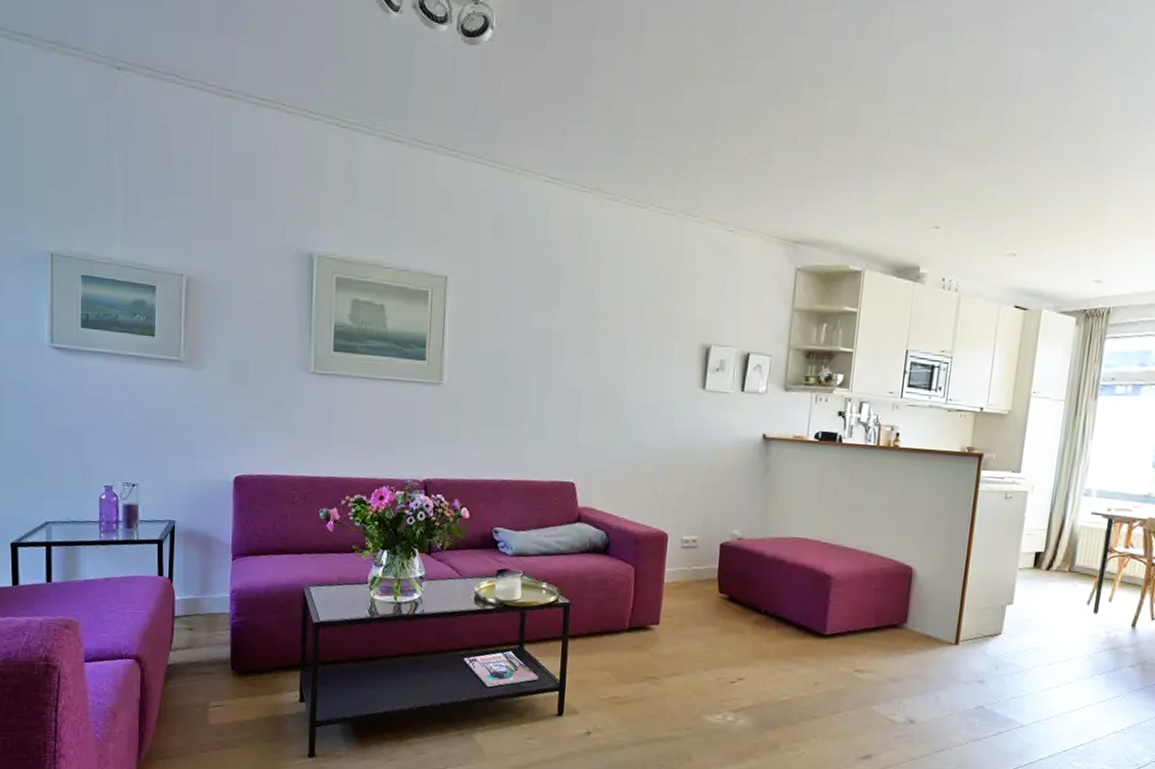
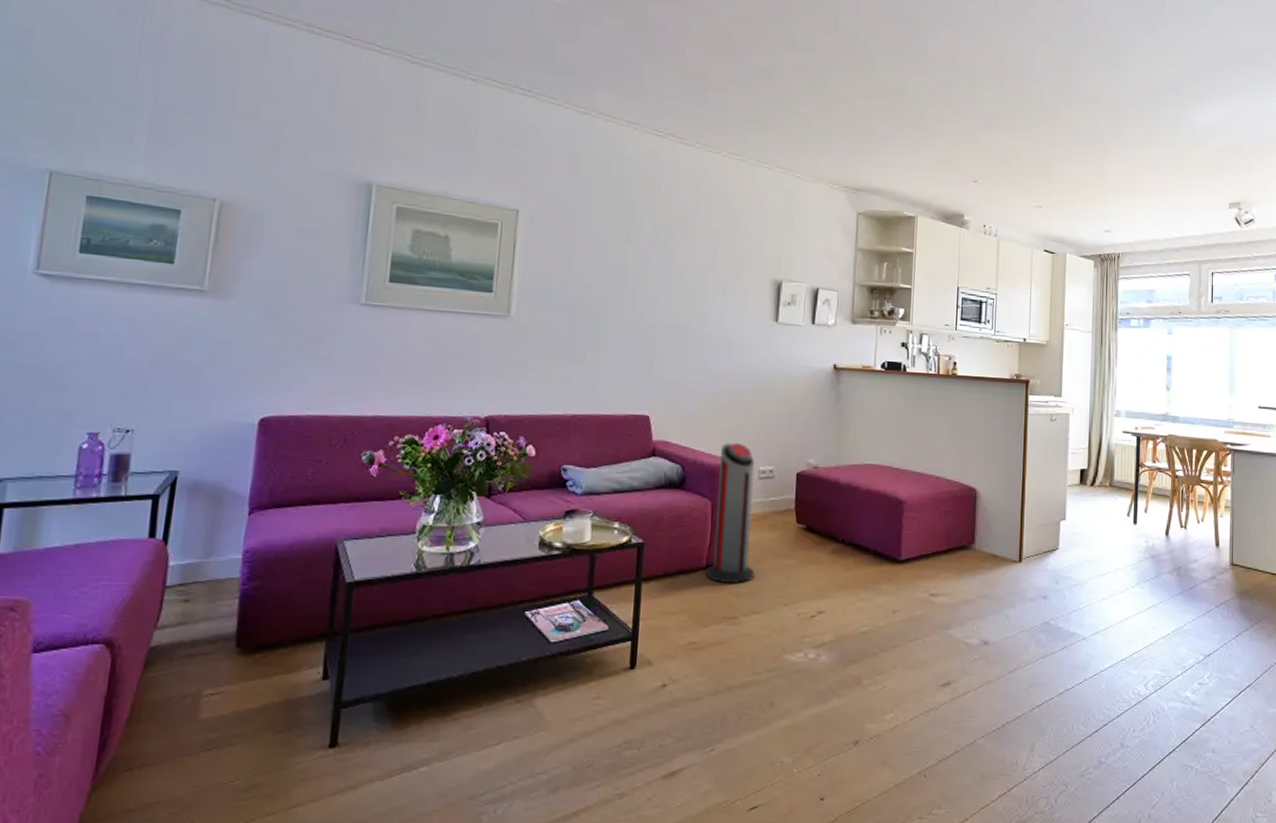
air purifier: none [628,512,678,646] -> present [706,443,755,583]

